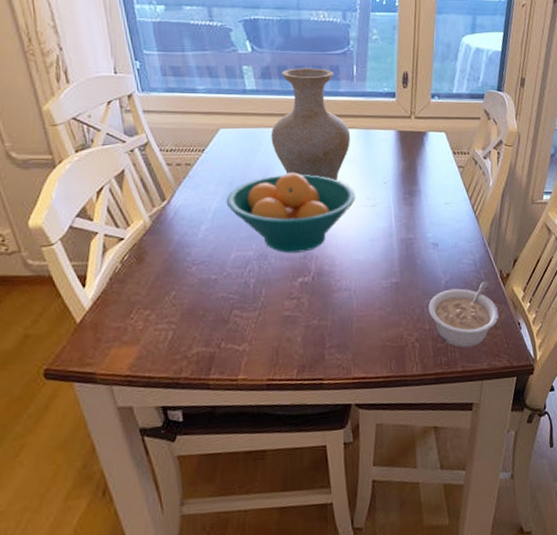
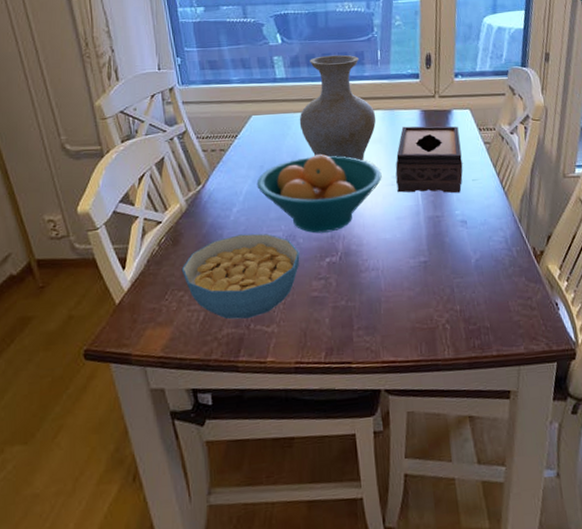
cereal bowl: none [147,252,272,338] -> present [181,233,300,320]
tissue box: none [369,146,437,216] -> present [395,126,463,194]
legume: present [428,281,499,348] -> none [459,259,535,330]

